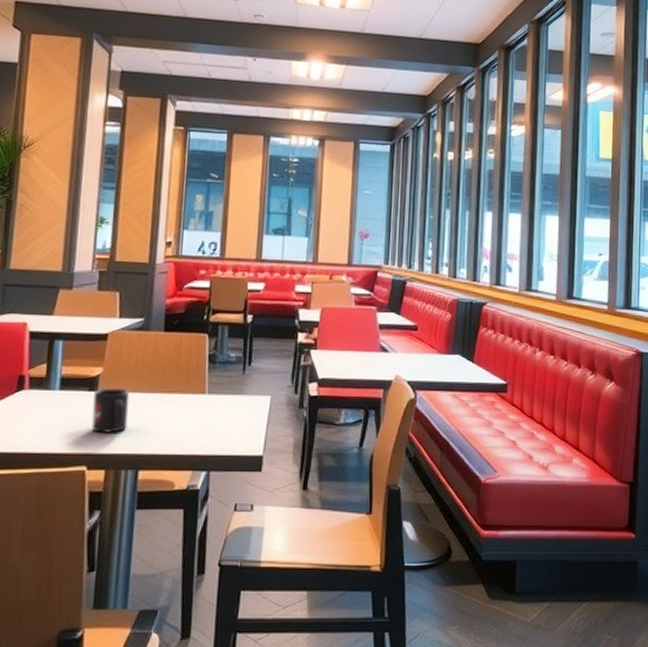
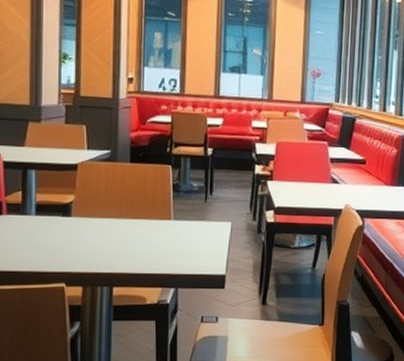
mug: present [91,388,130,433] -> none [68,214,101,254]

